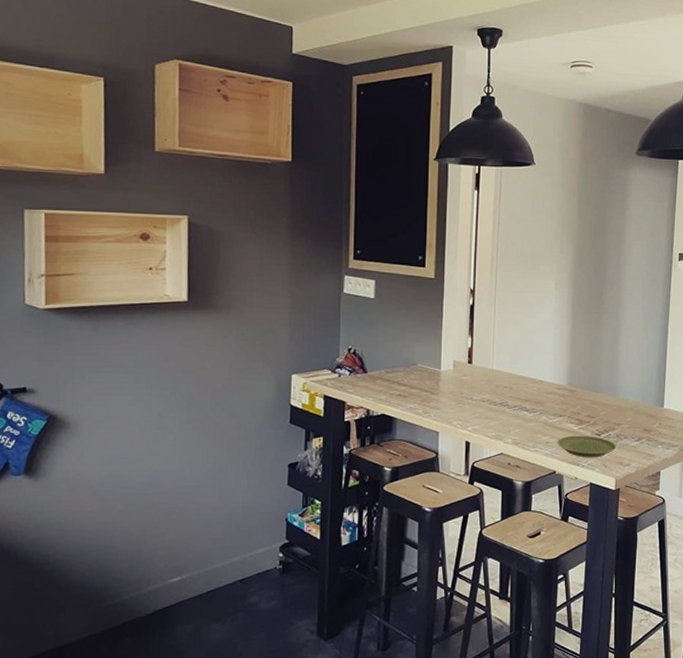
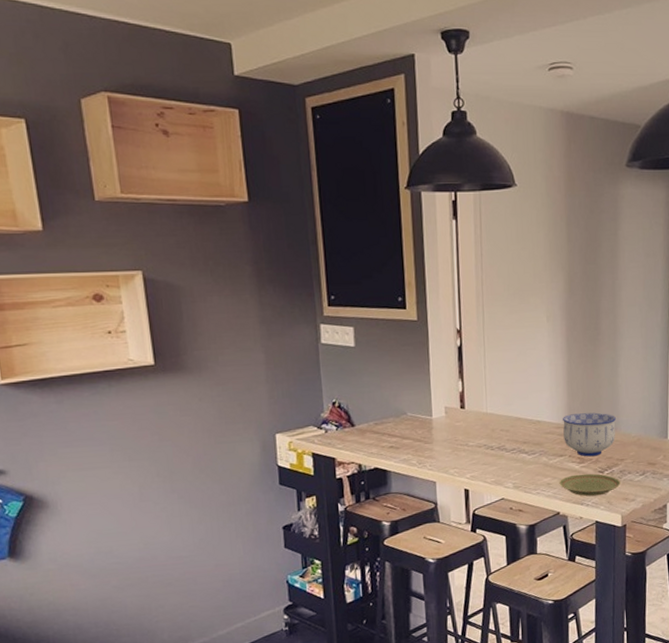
bowl: none [564,377,615,419] -> present [563,412,616,457]

